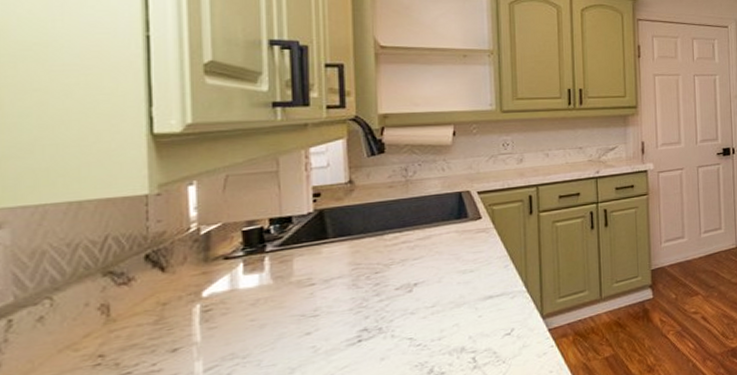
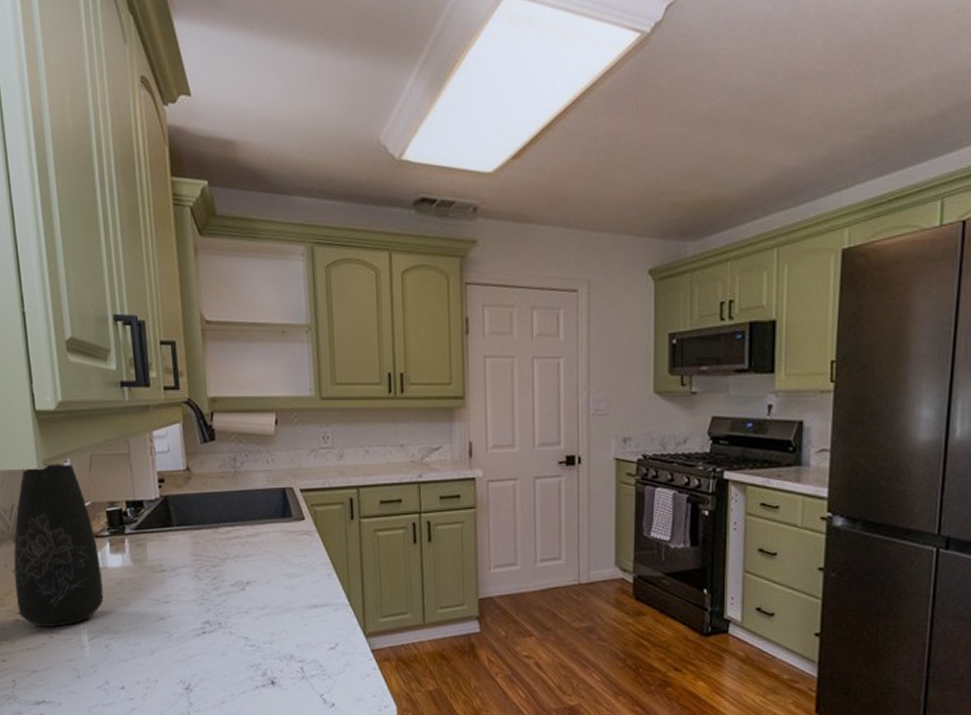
vase: none [100,186,230,367] -> present [14,464,104,627]

